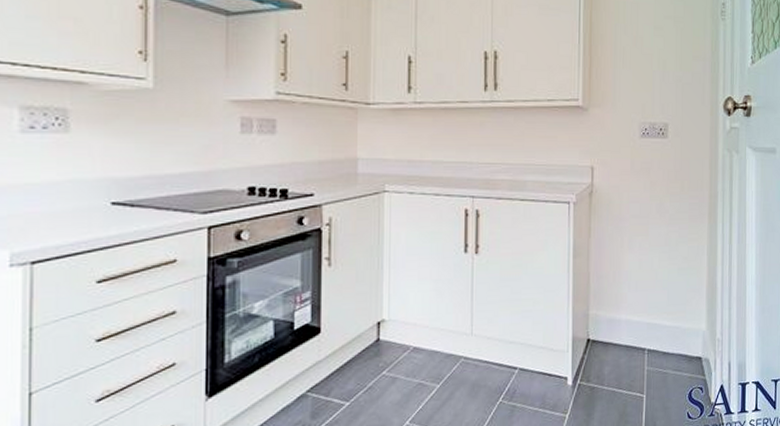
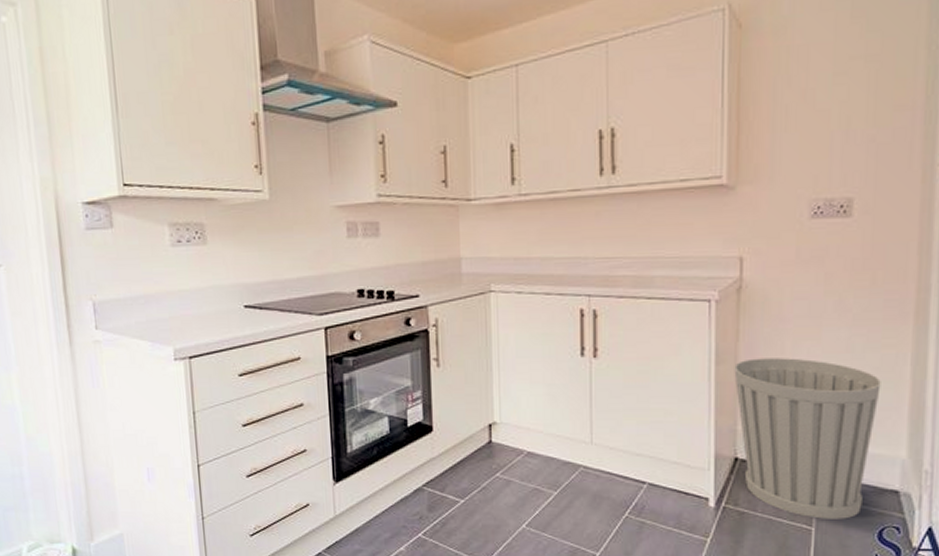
trash can: none [587,251,688,387] -> present [734,358,881,519]

